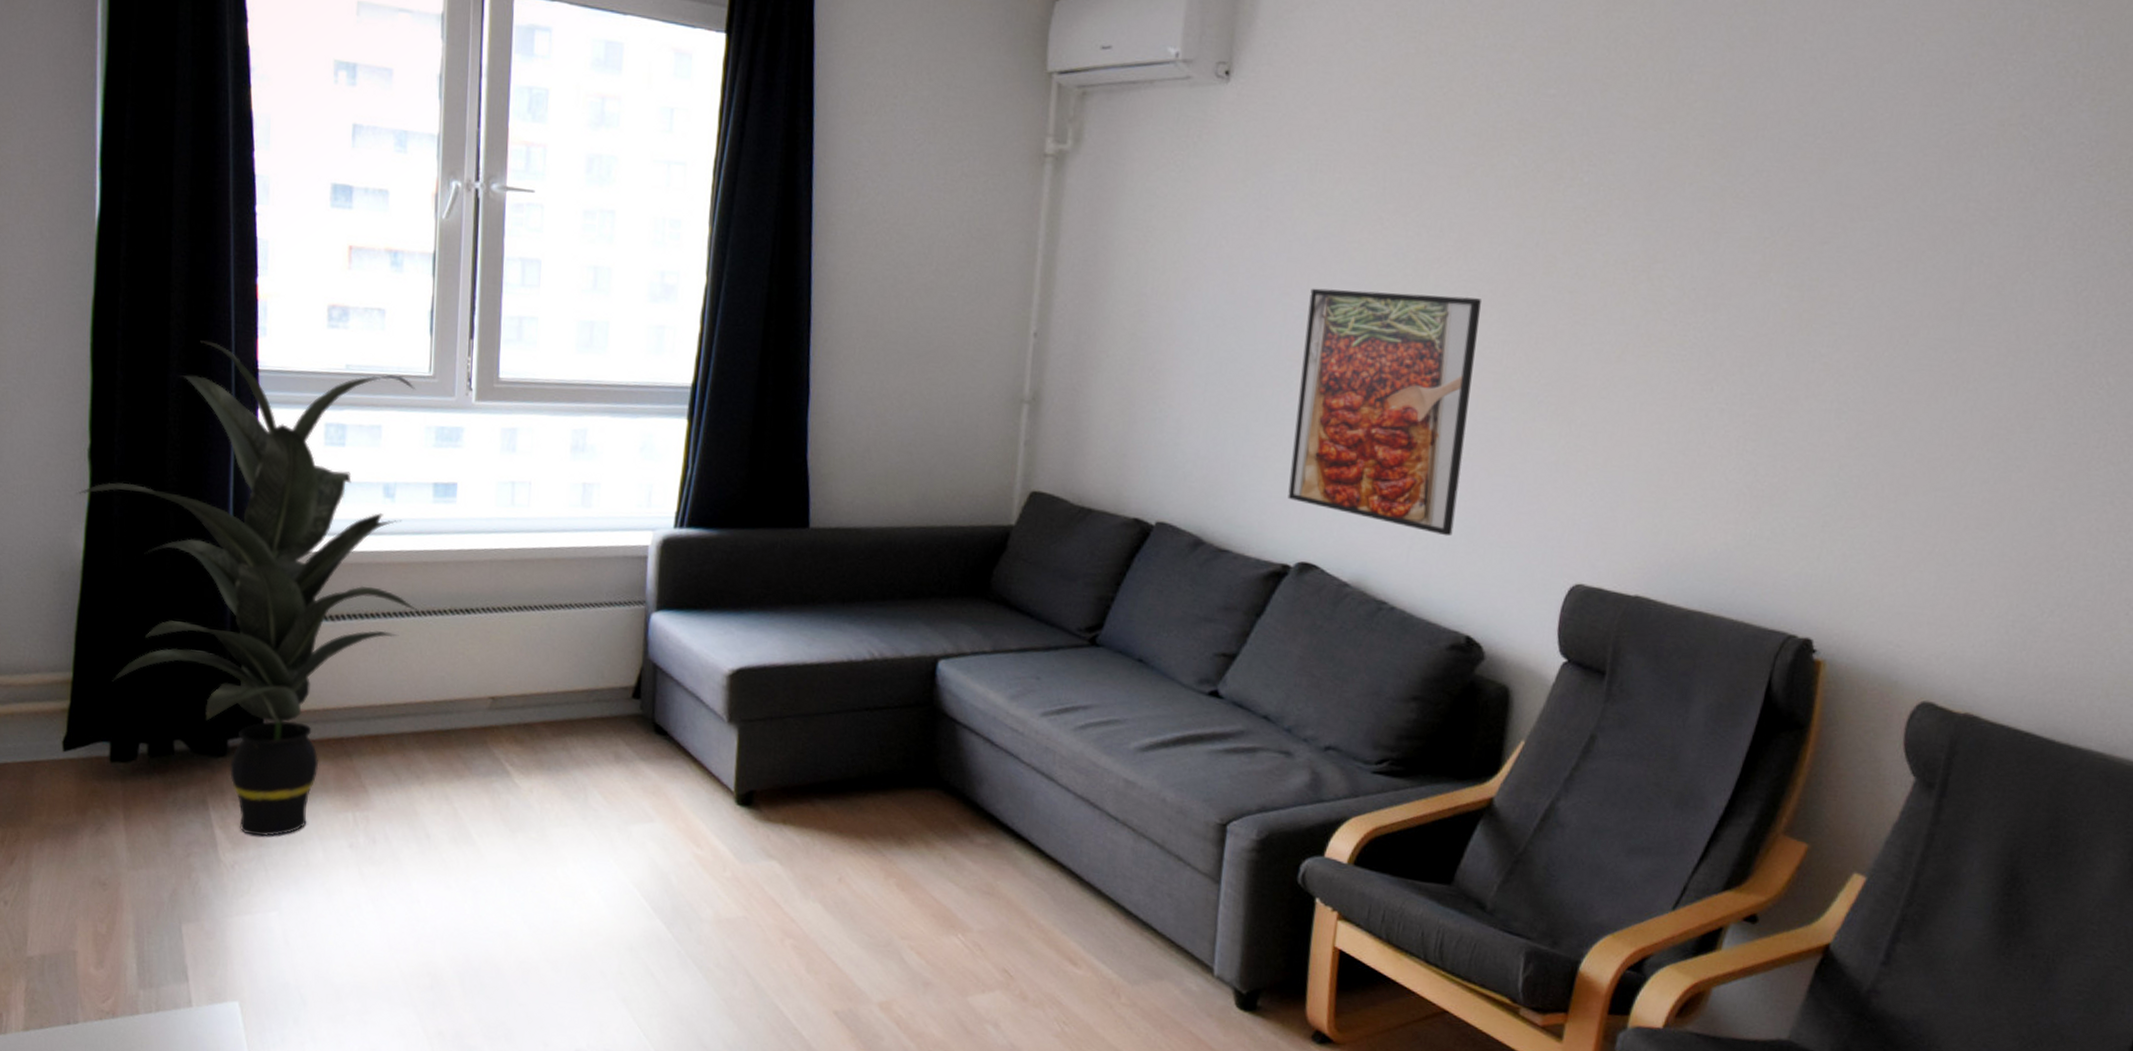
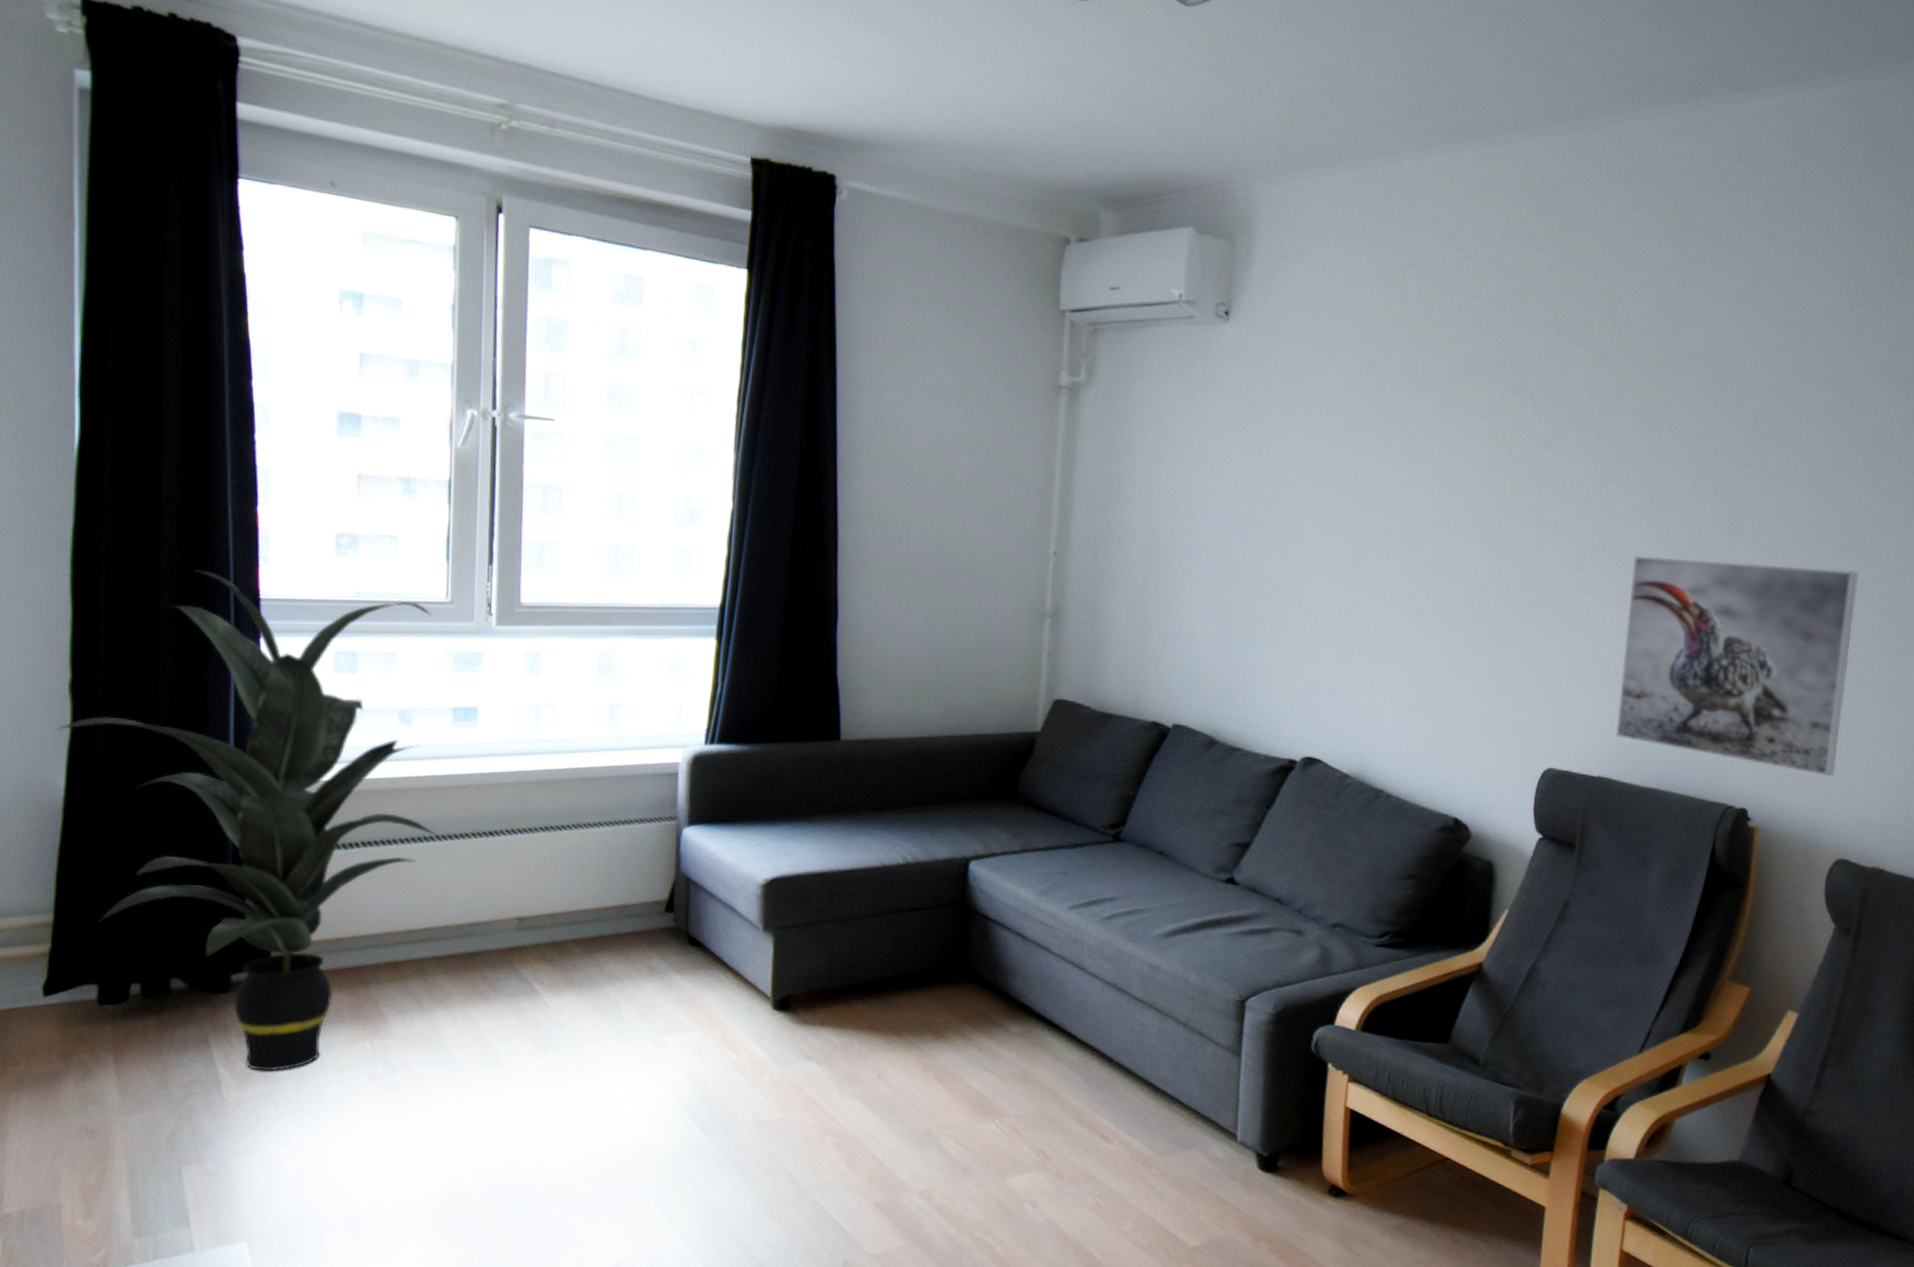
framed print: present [1287,288,1481,537] -> none [1292,508,1458,729]
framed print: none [1657,346,1961,606] -> present [1616,556,1859,777]

